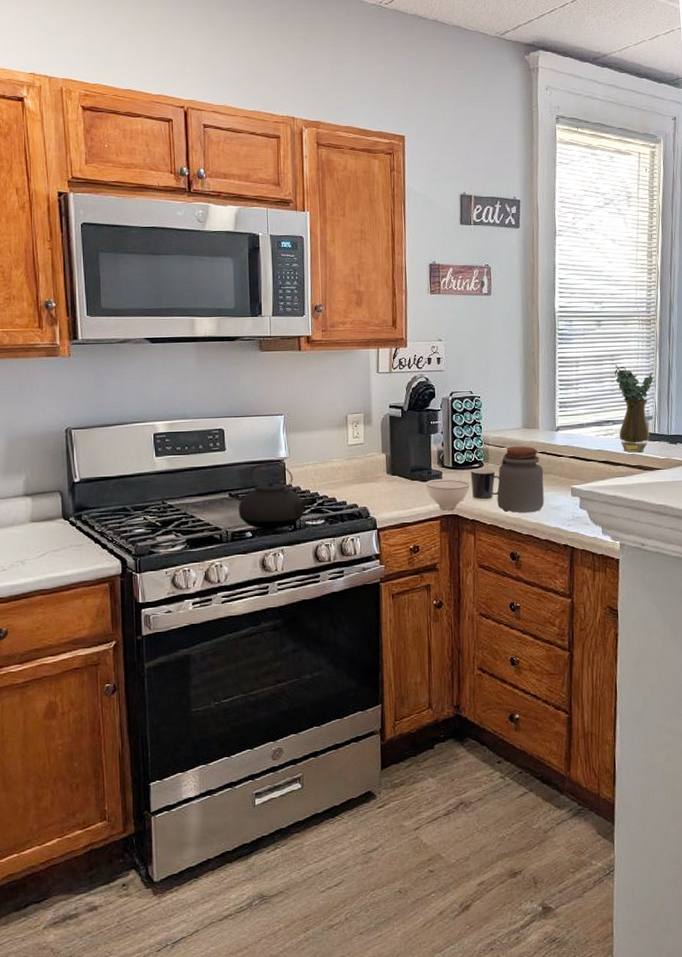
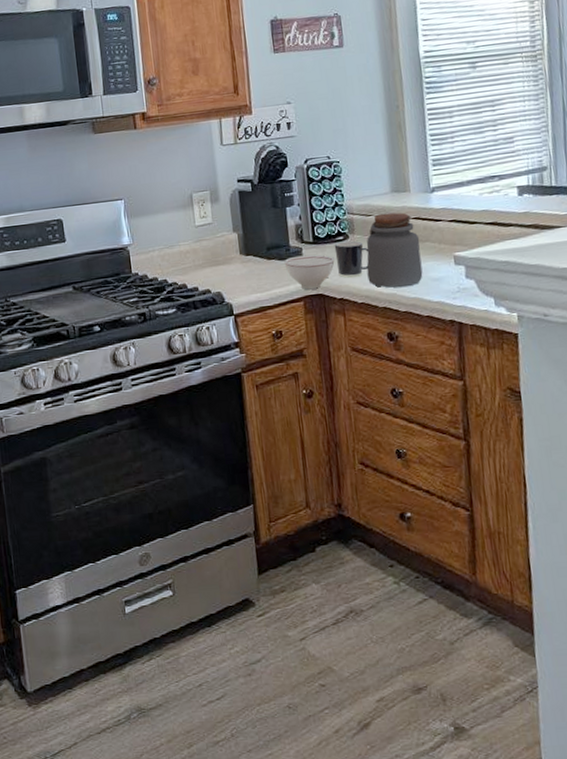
teakettle: present [238,462,312,530] -> none [83,250,161,323]
vase: present [614,364,653,453] -> none [496,110,546,211]

